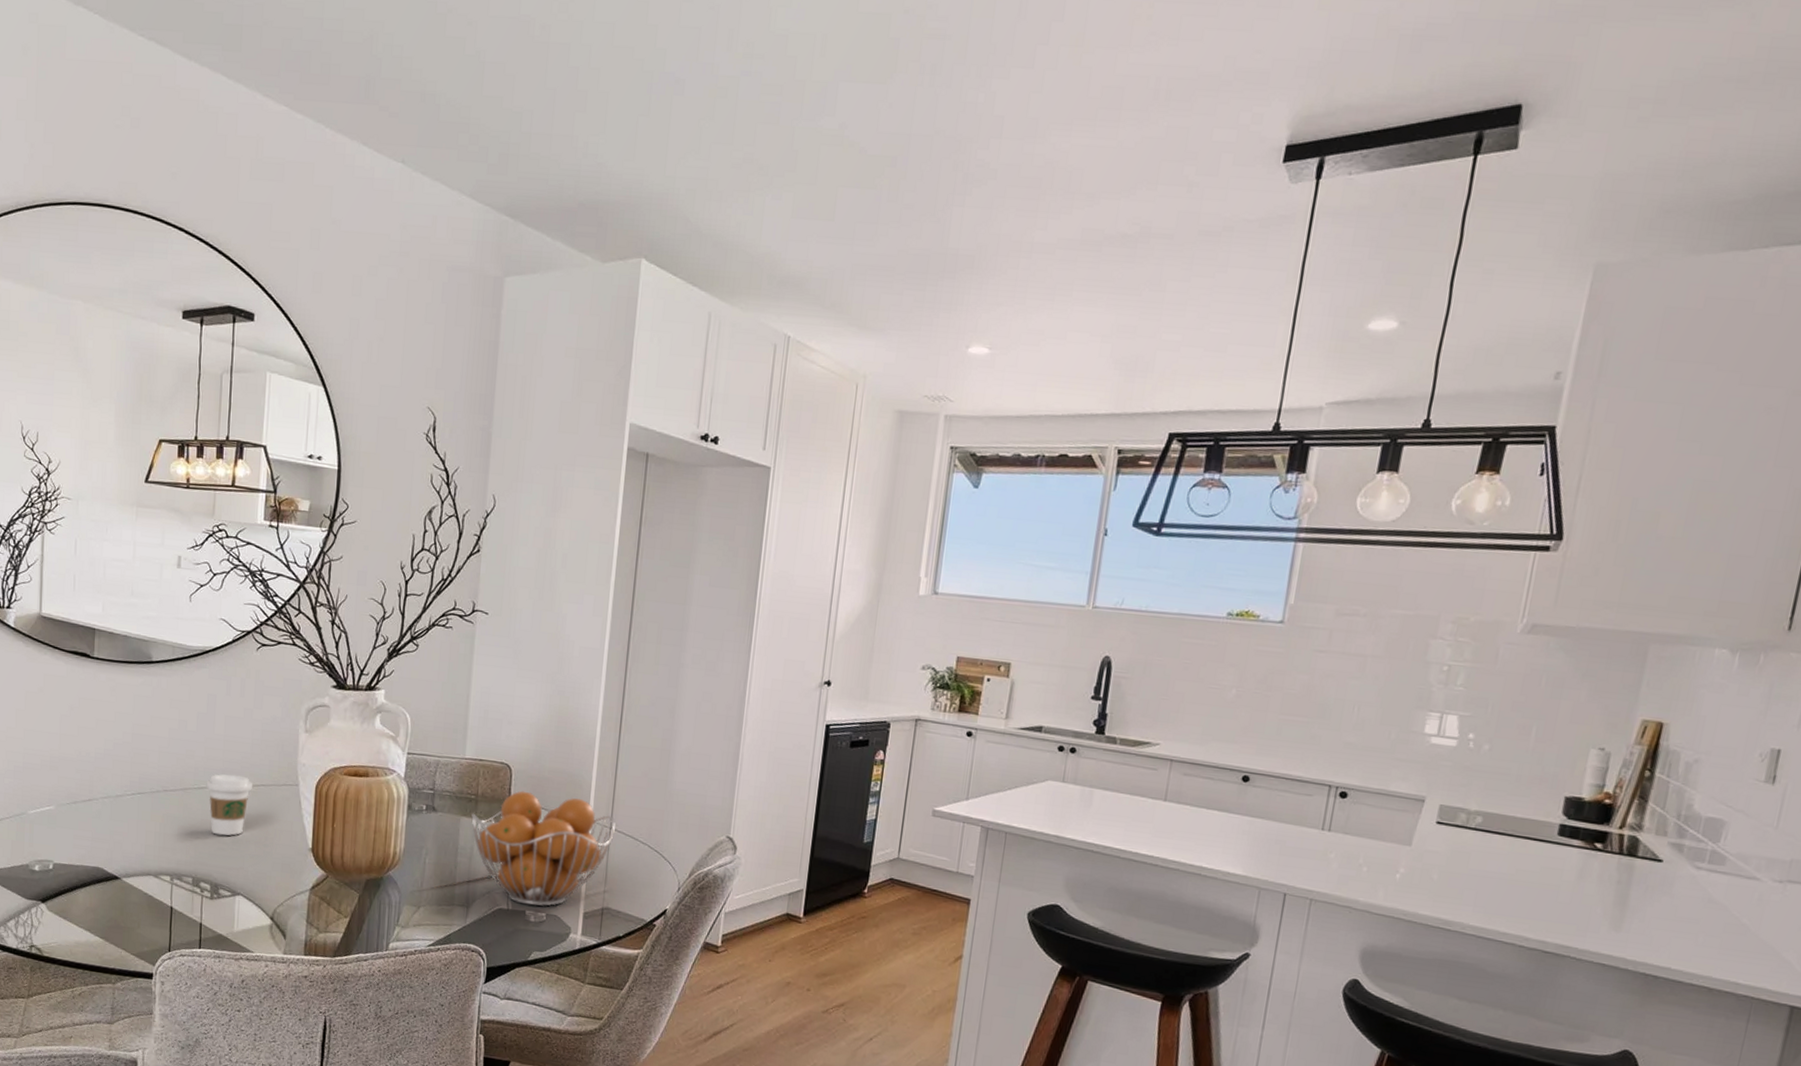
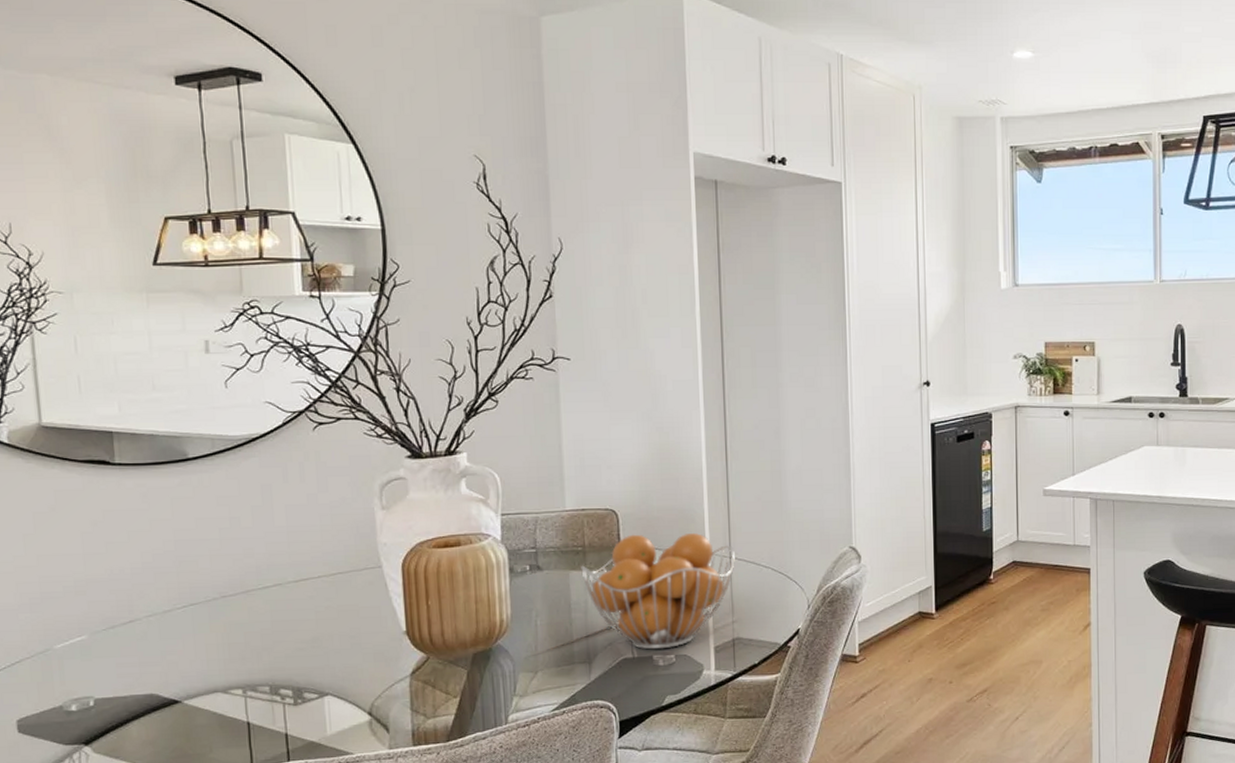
coffee cup: present [206,774,253,836] -> none [272,567,328,635]

